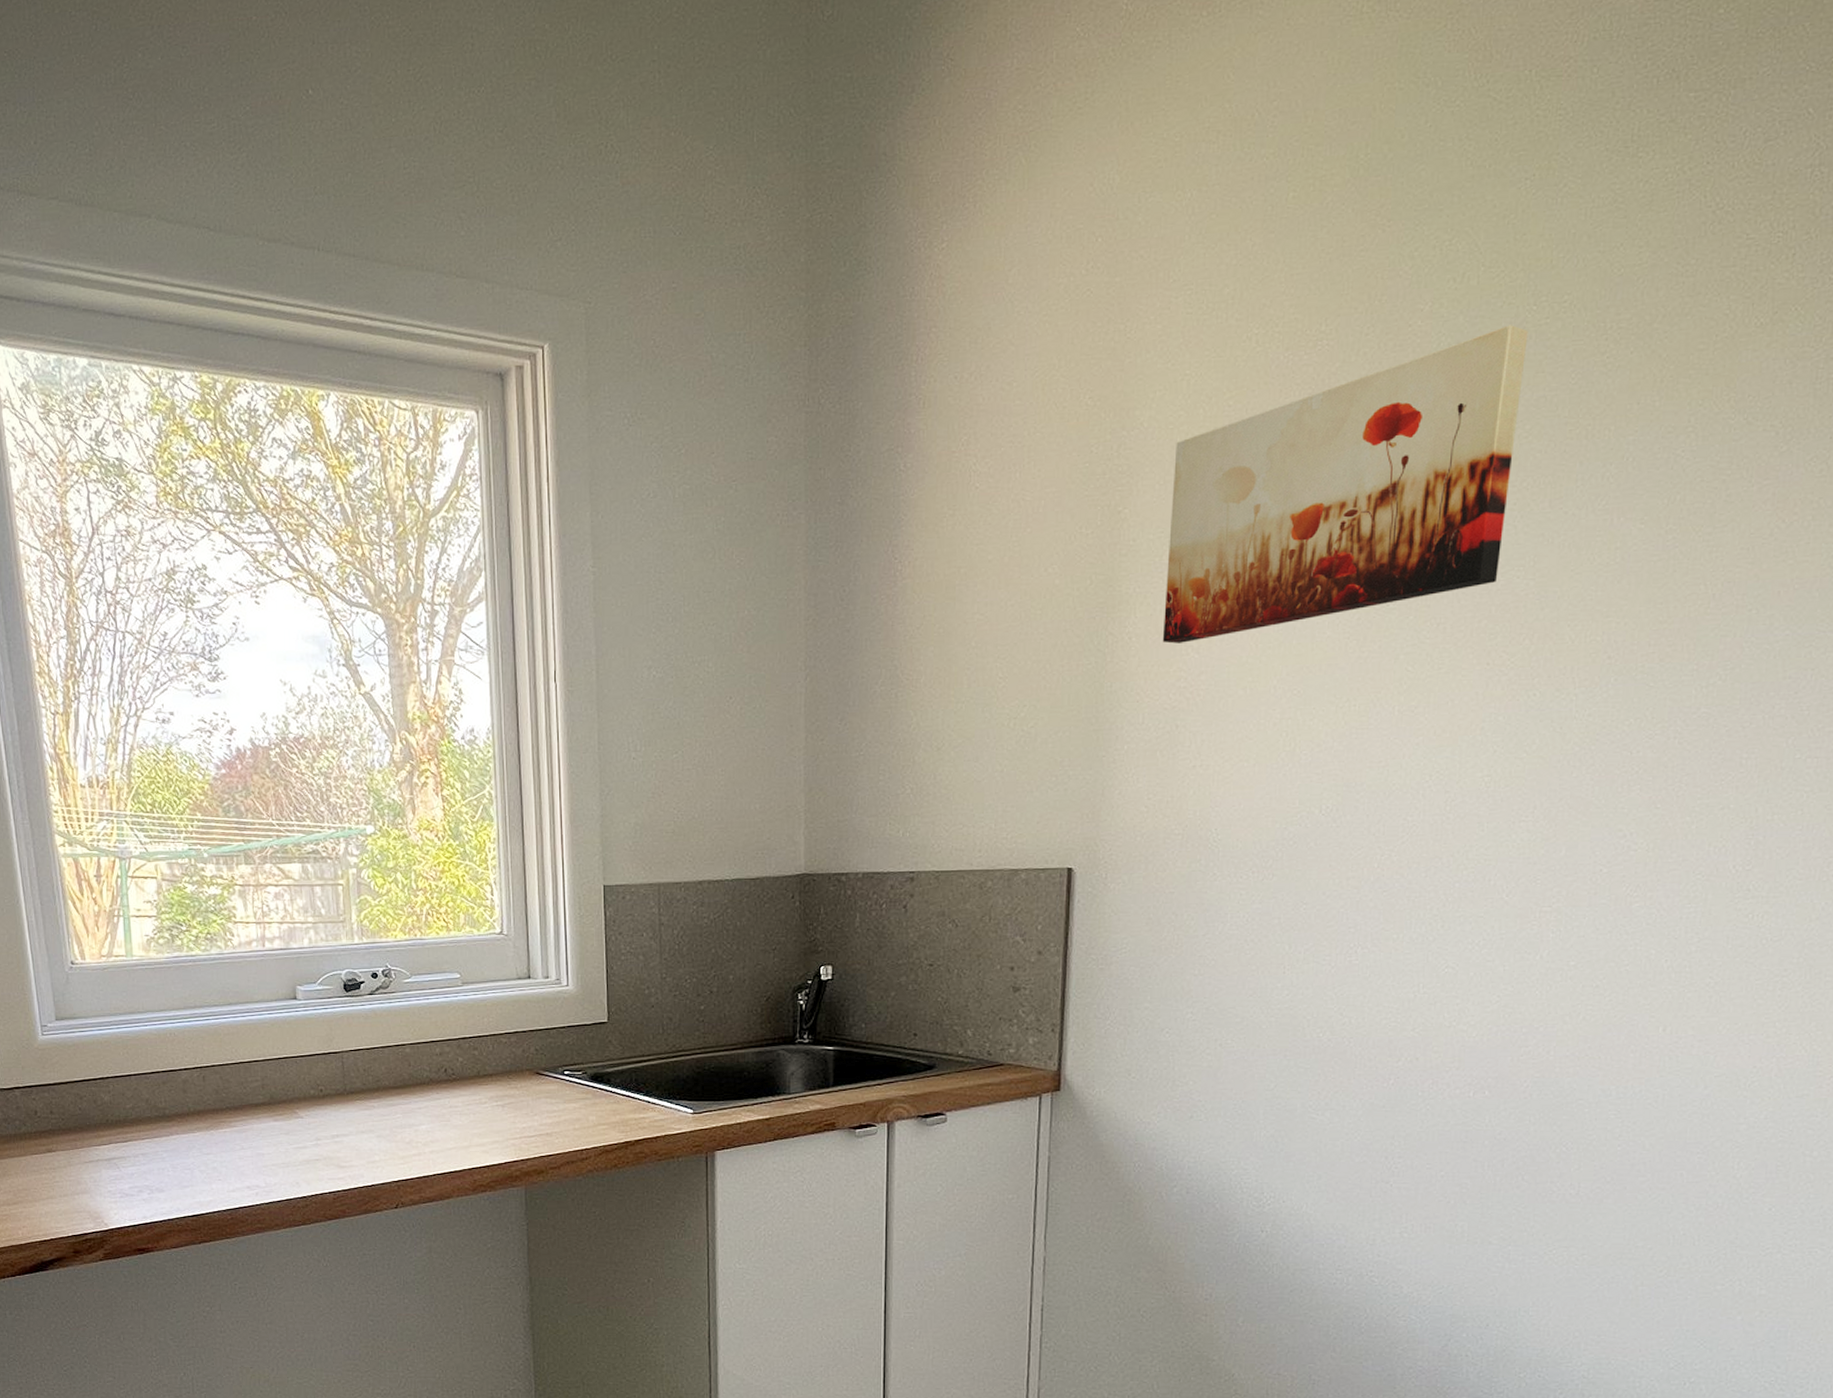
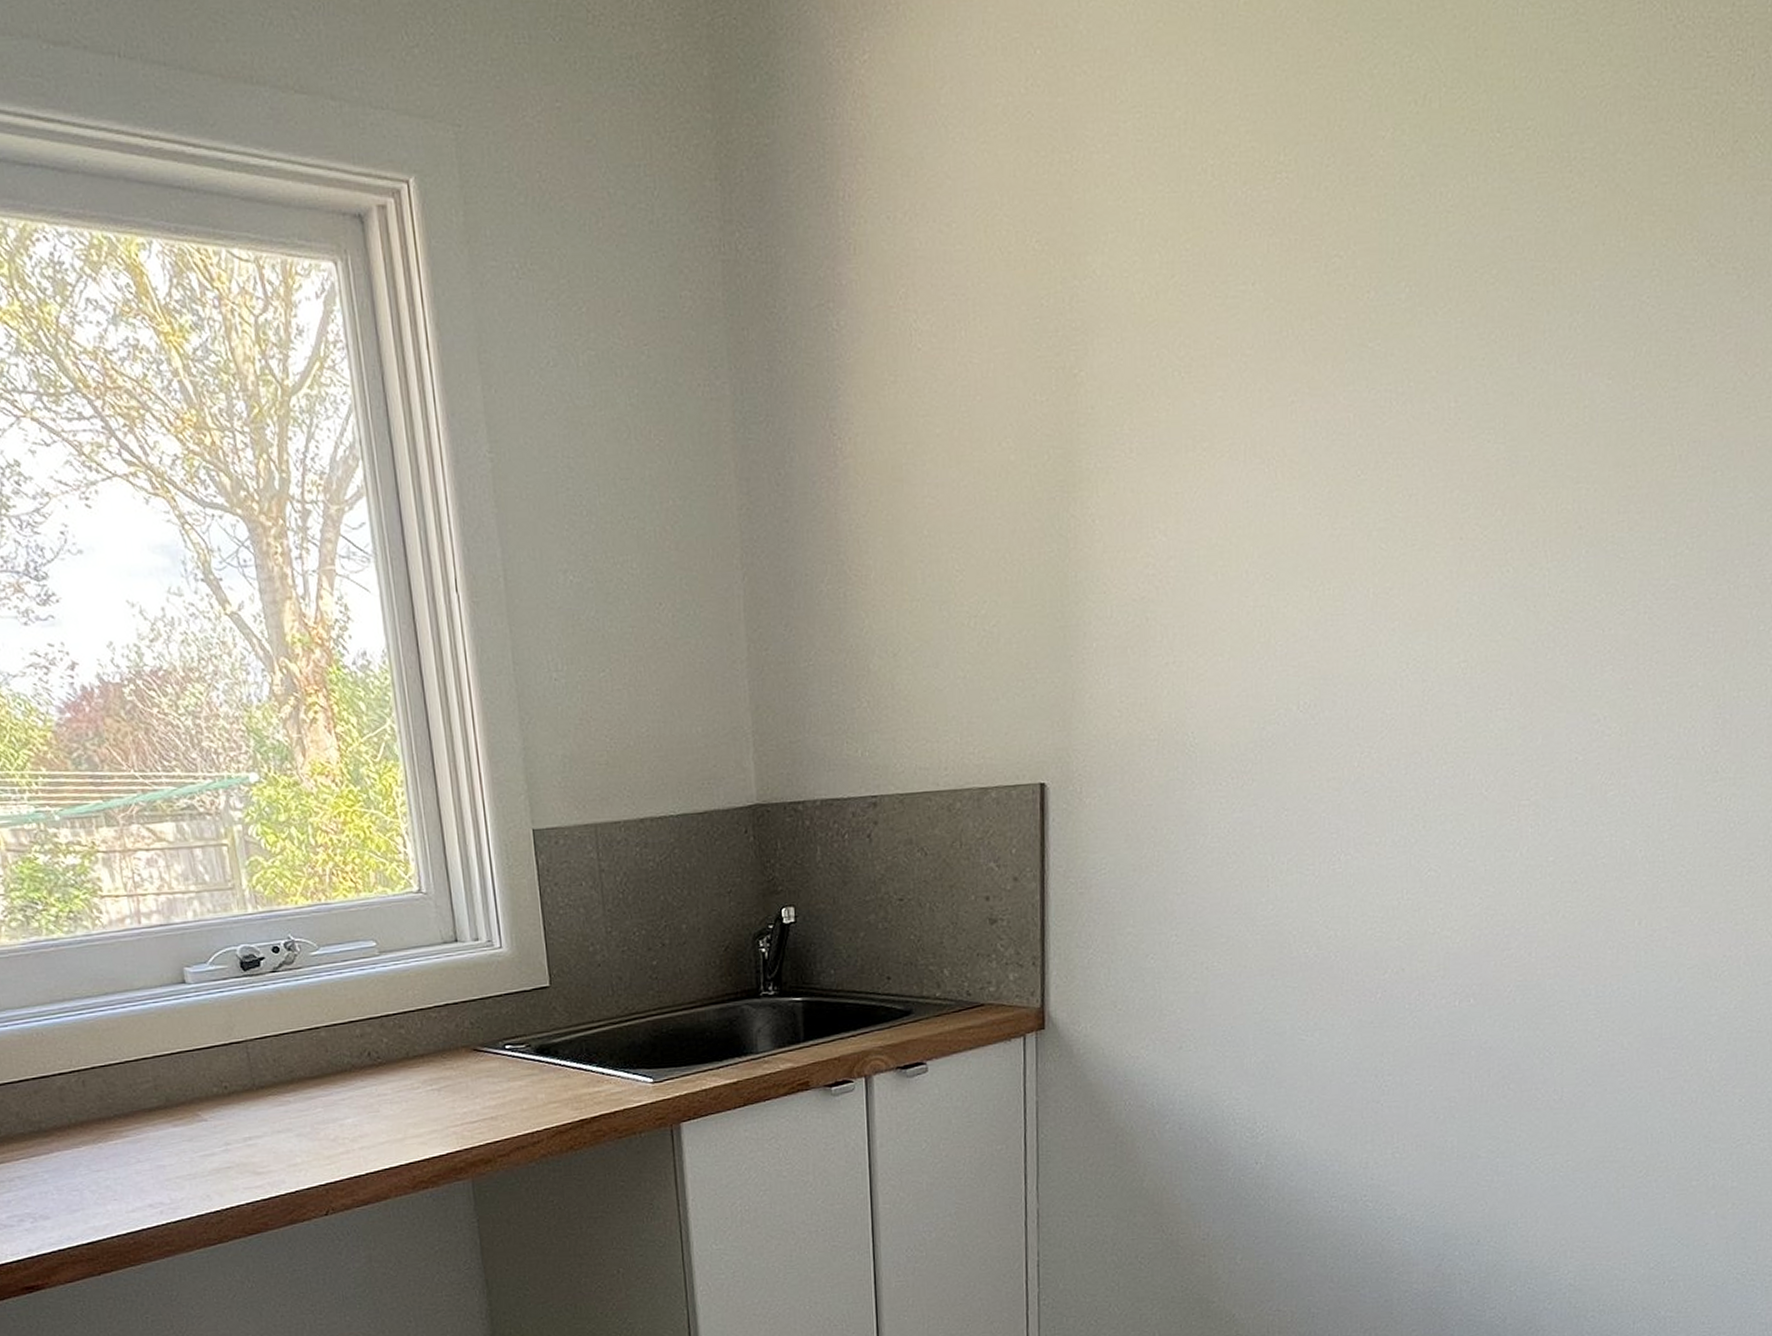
wall art: present [1162,325,1528,644] -> none [1127,155,1492,526]

